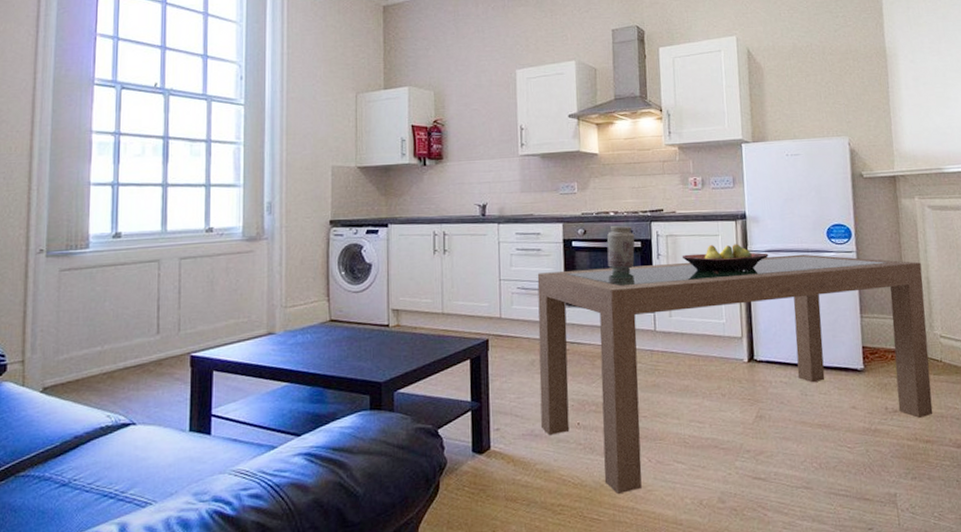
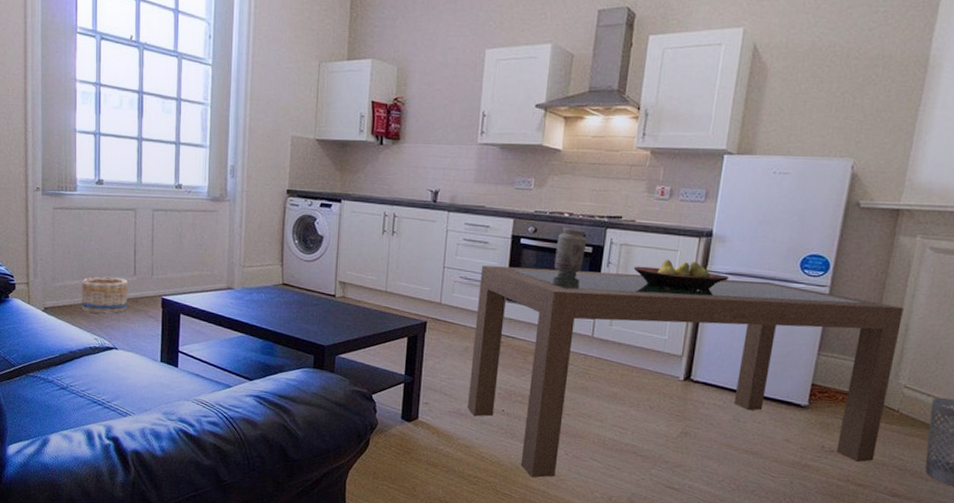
basket: none [91,339,150,385] -> present [81,276,128,313]

